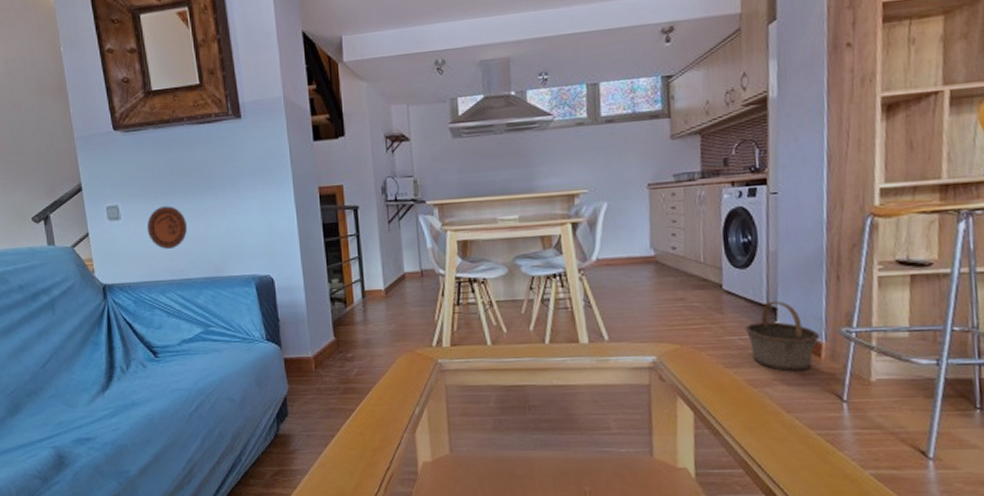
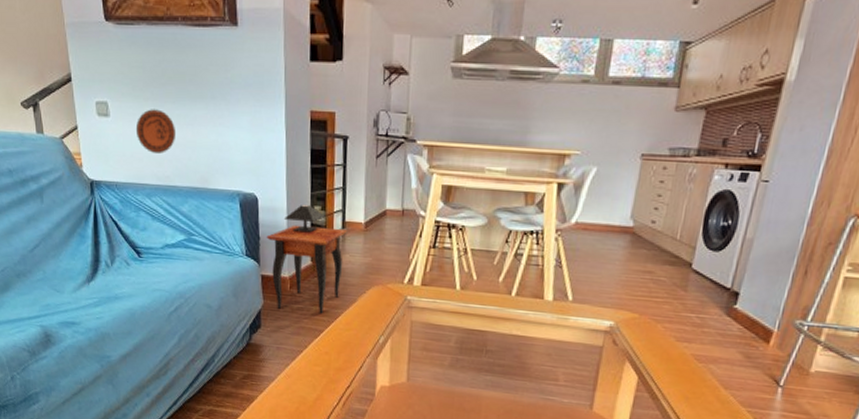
side table: none [286,278,368,392] -> present [266,203,348,315]
basket: present [745,300,820,371] -> none [704,285,773,354]

